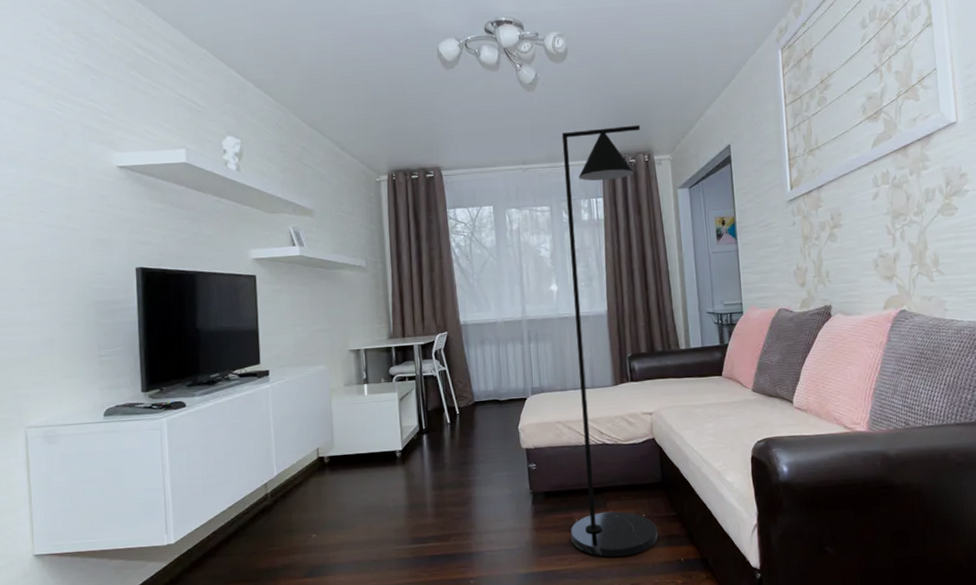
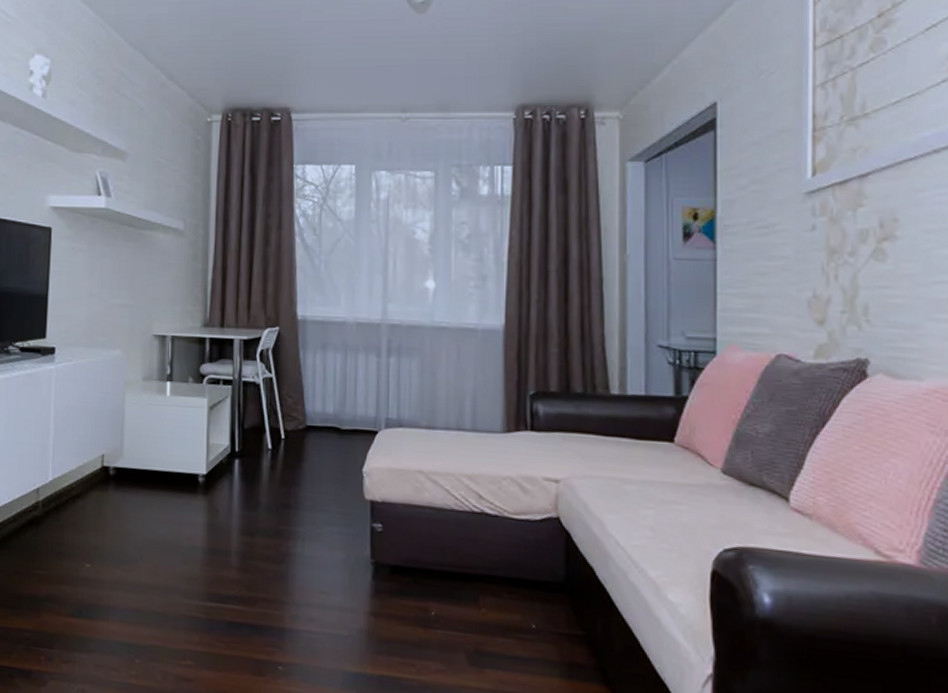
floor lamp: present [561,125,658,558] -> none [422,66,578,681]

